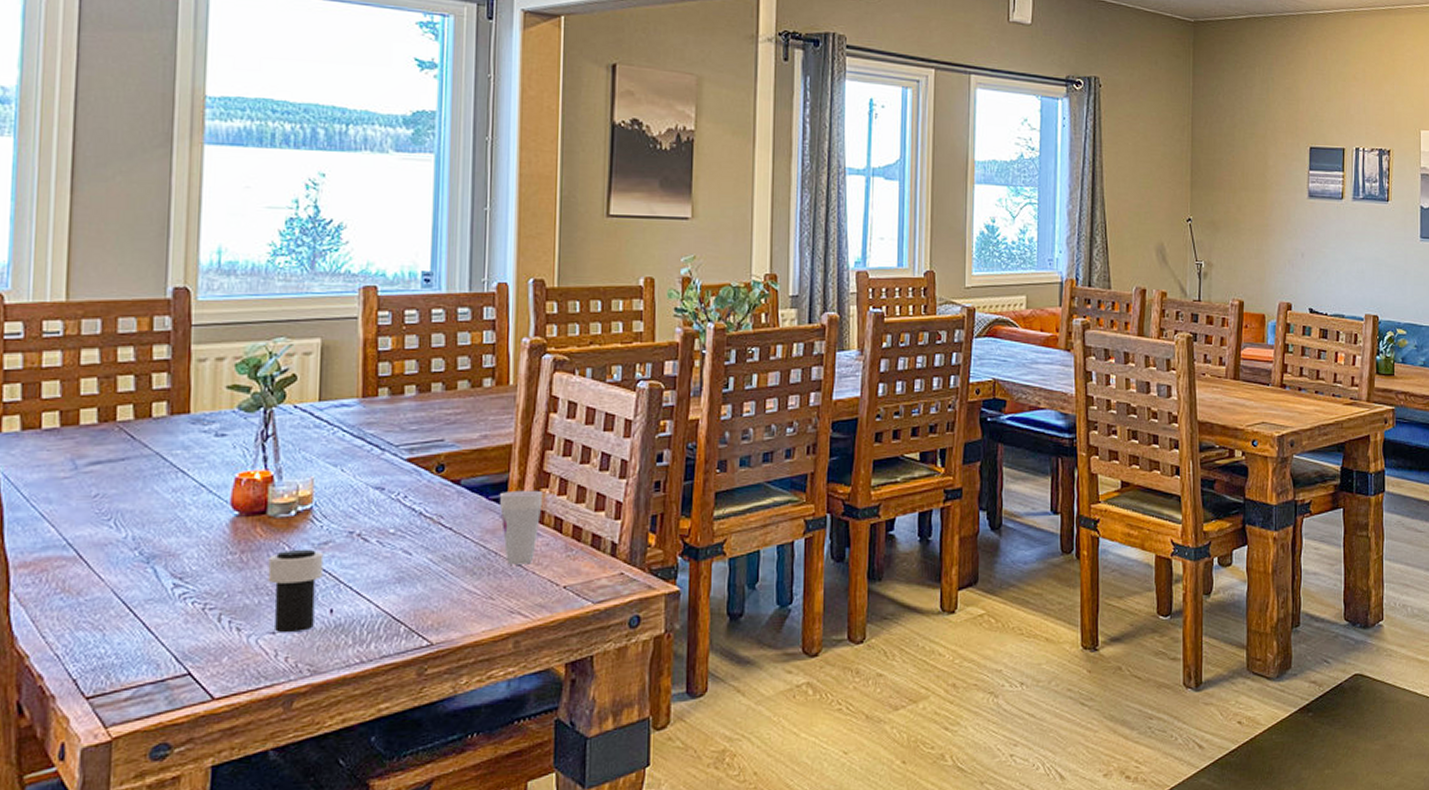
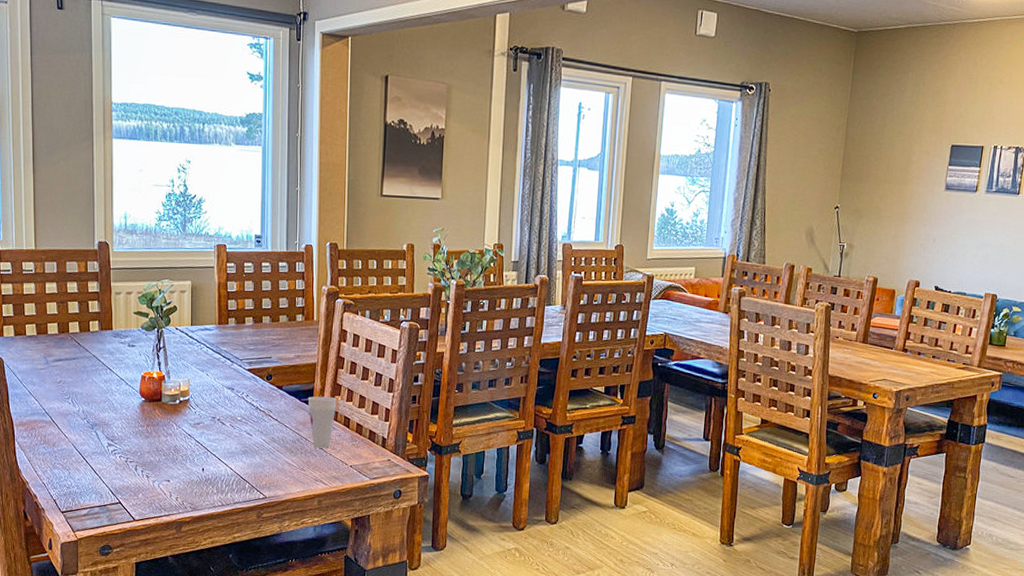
cup: present [268,549,324,633] -> none [164,426,197,482]

